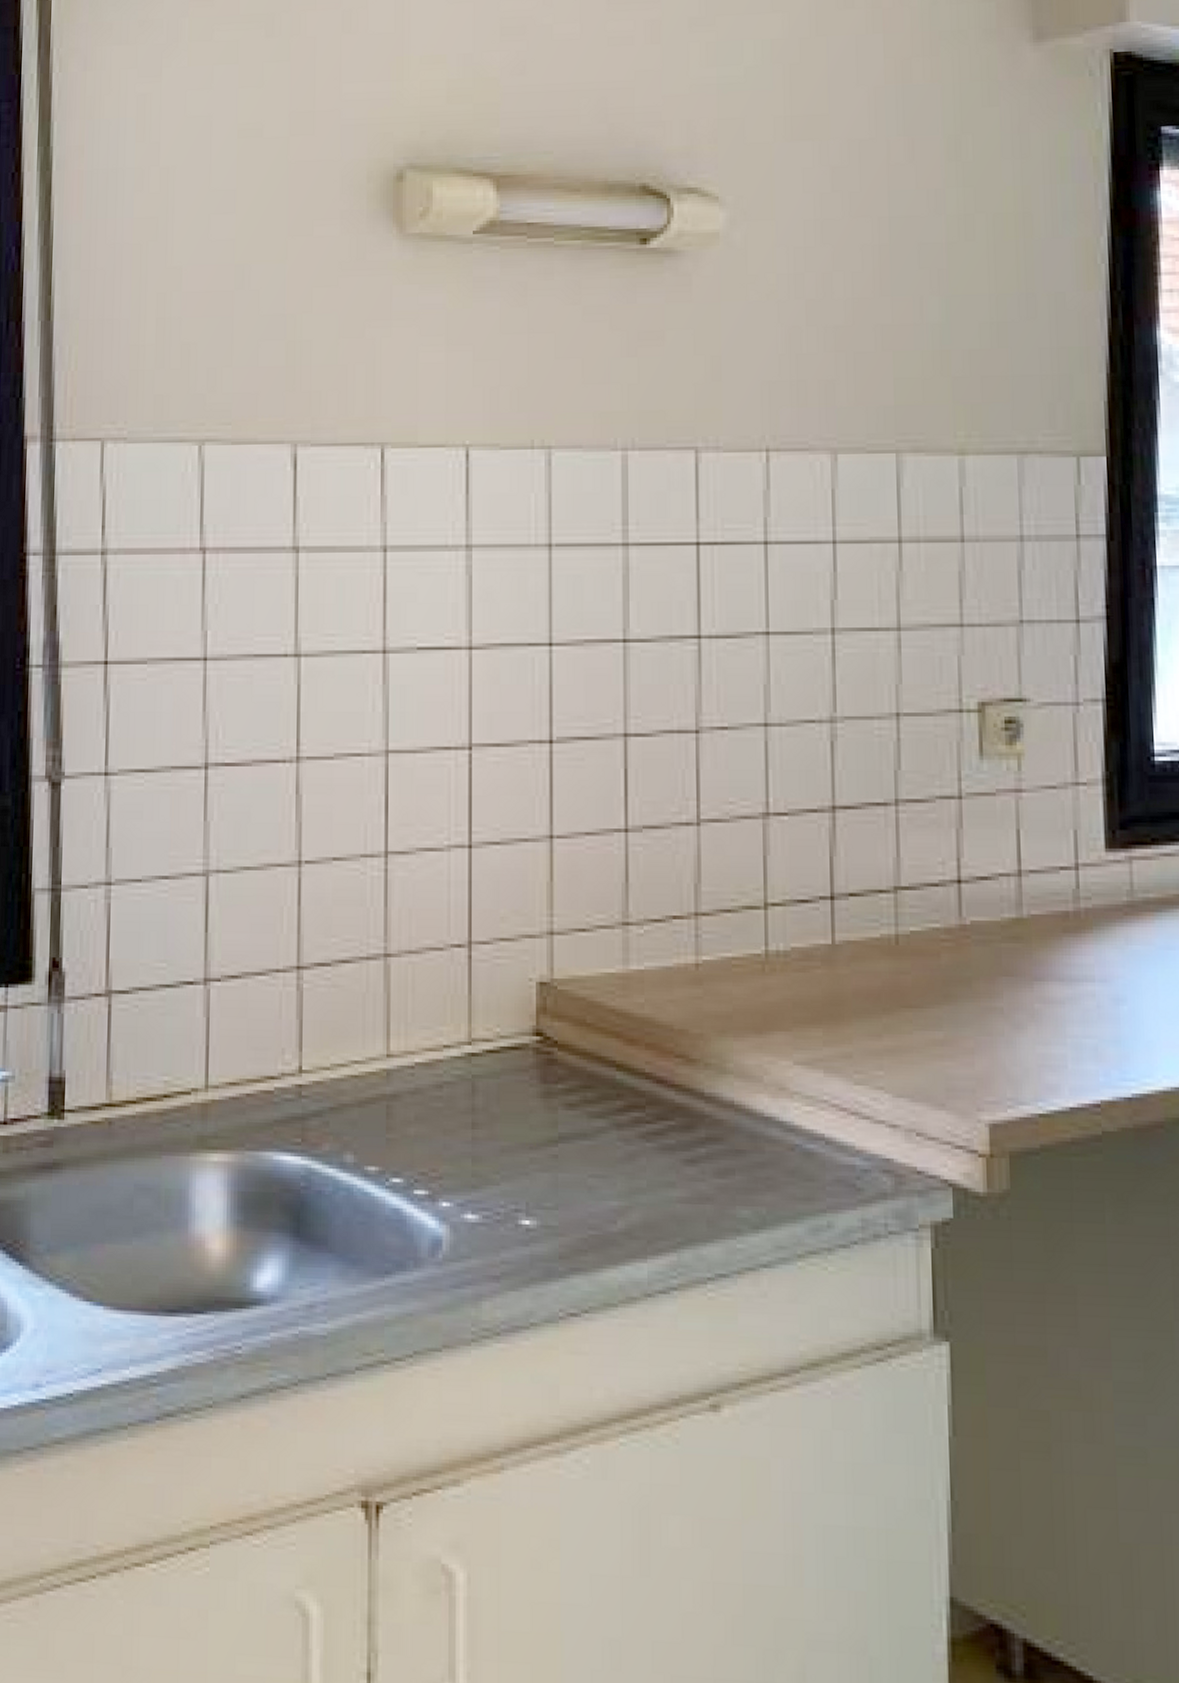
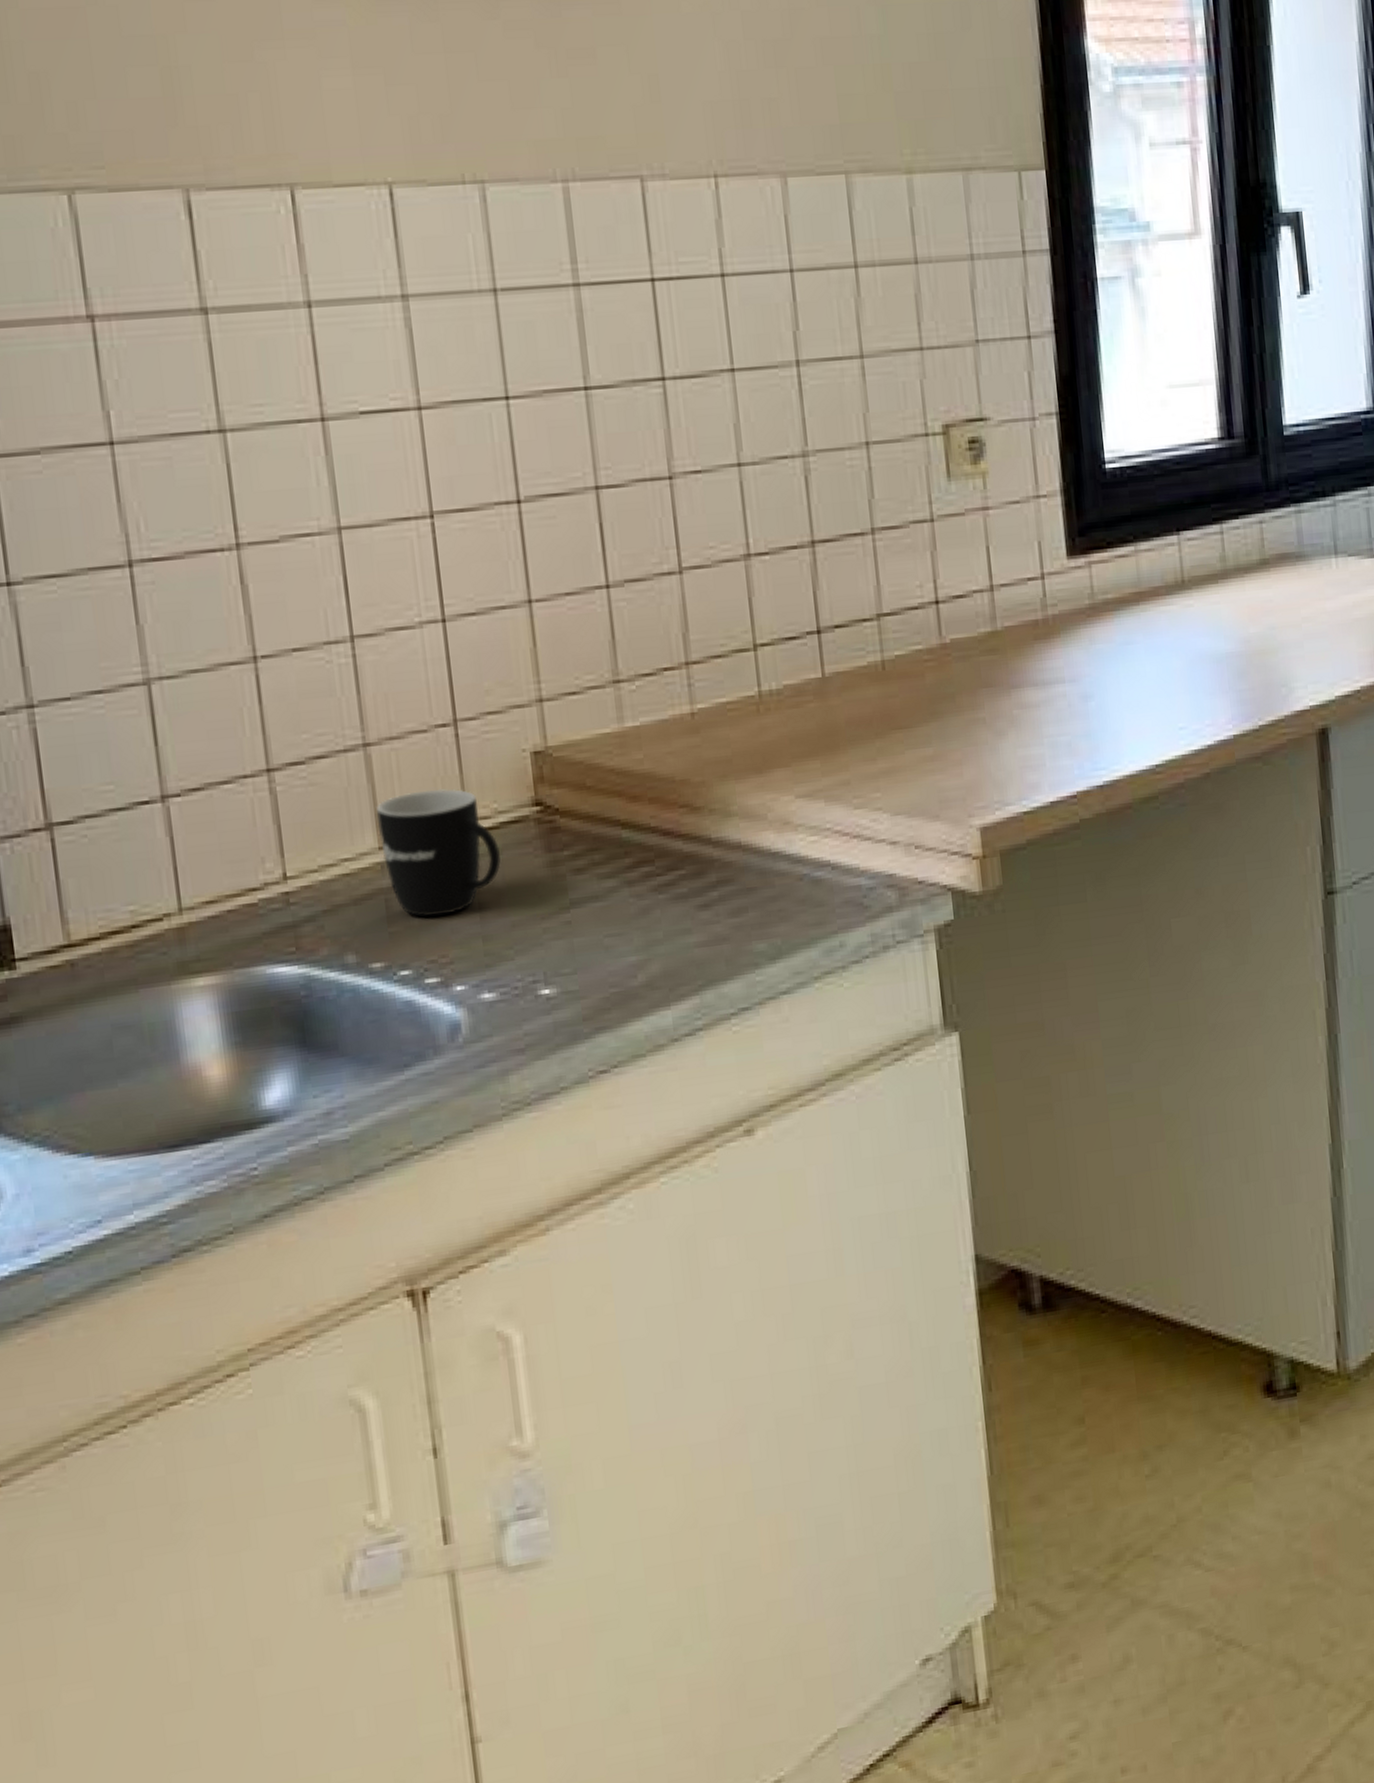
mug: none [388,1006,497,1130] -> present [376,788,501,917]

